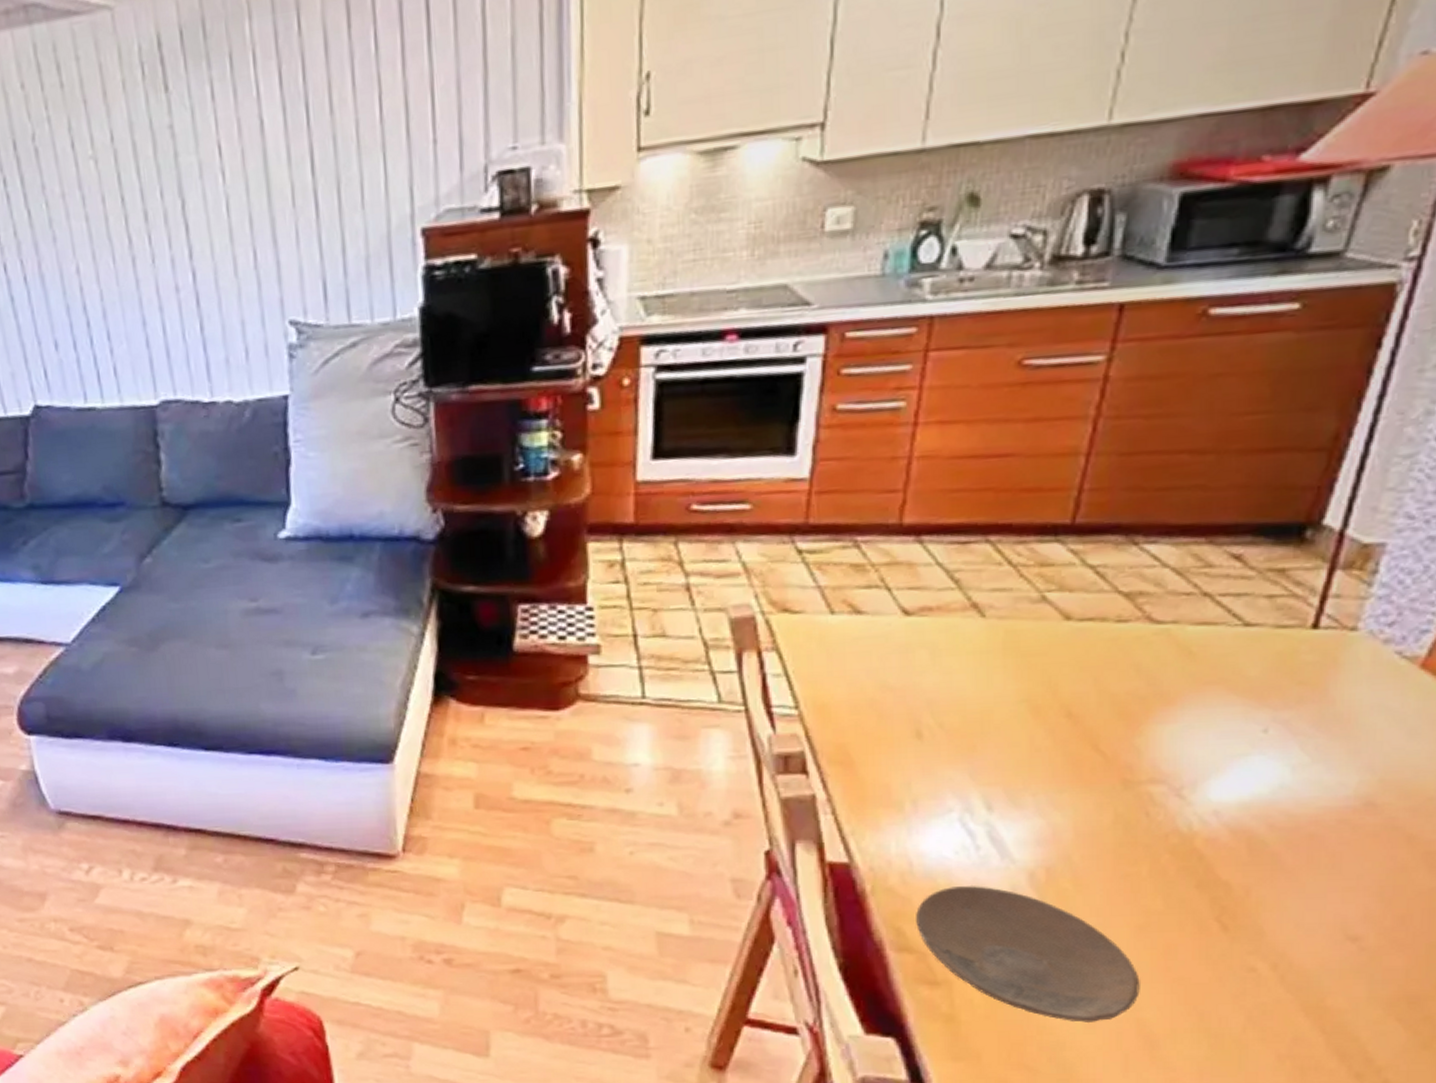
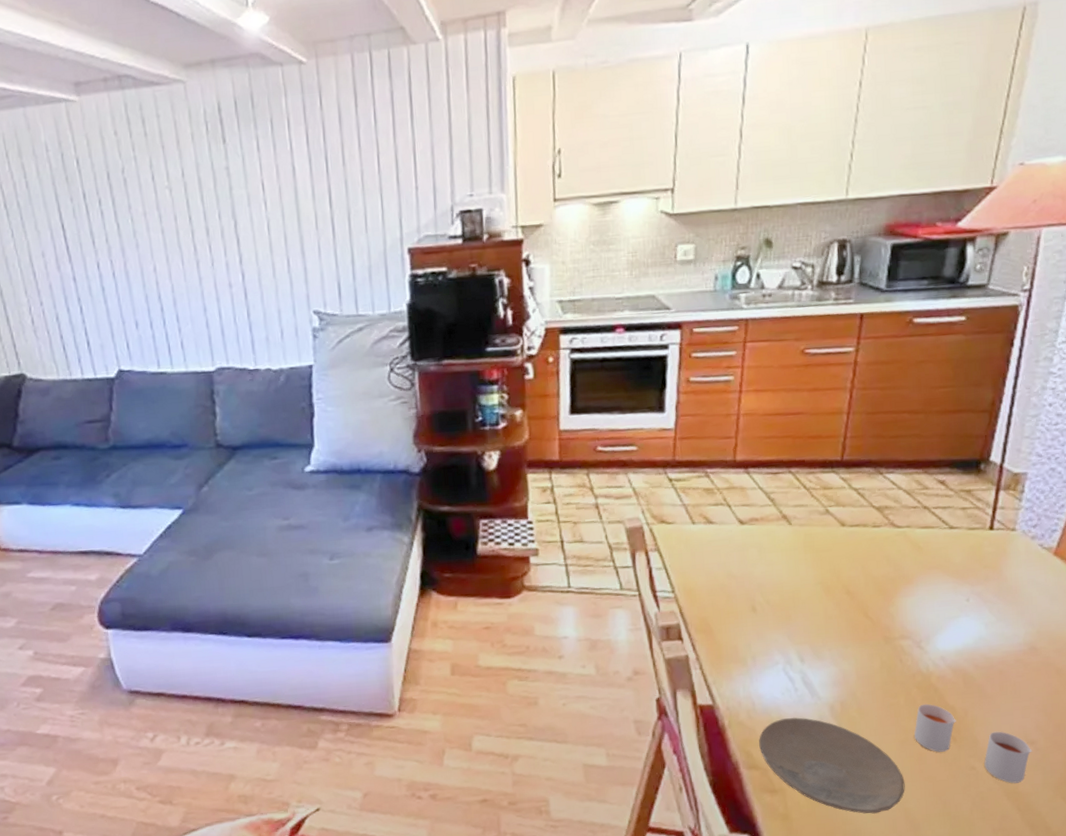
drinking glass: none [1159,876,1354,995] -> present [914,704,1032,784]

